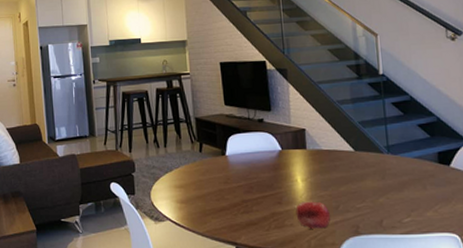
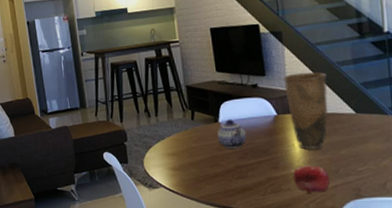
teapot: none [224,153,252,182] -> present [217,119,247,149]
vase: none [287,109,329,187] -> present [282,72,328,151]

